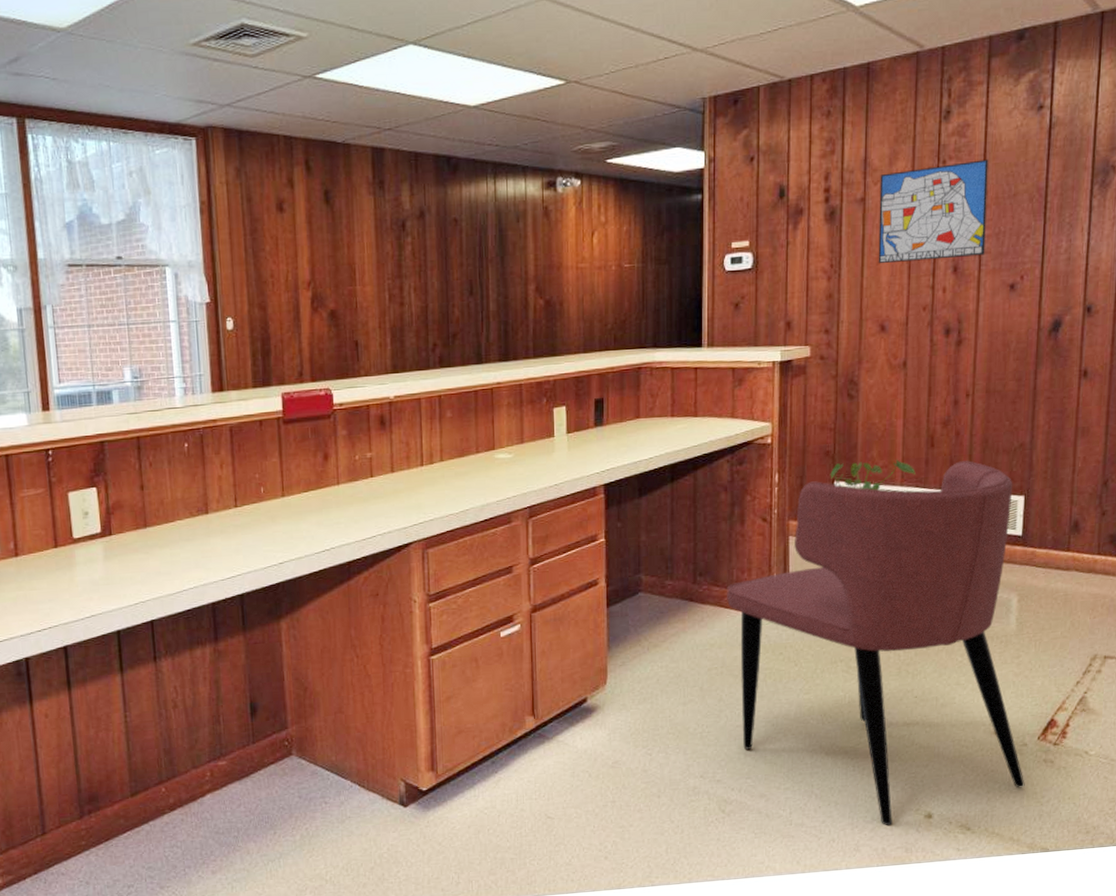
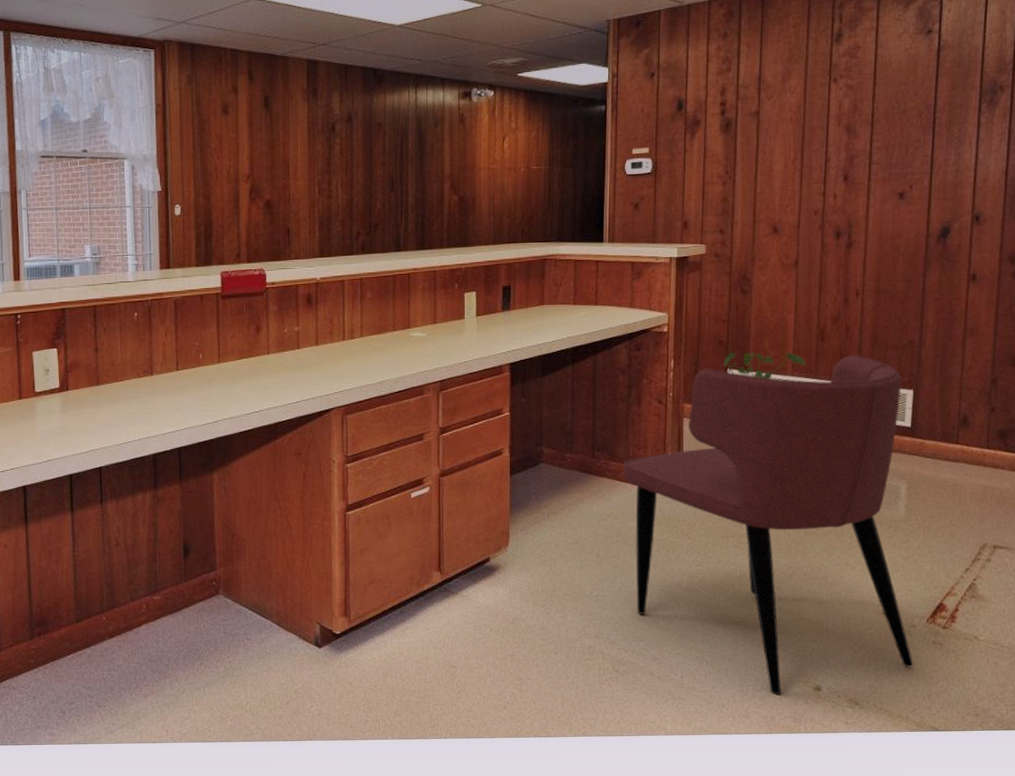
wall art: present [878,159,989,264] -> none [771,78,878,172]

